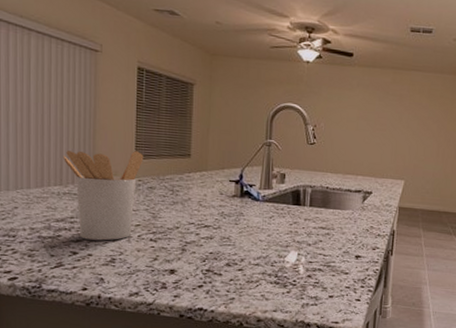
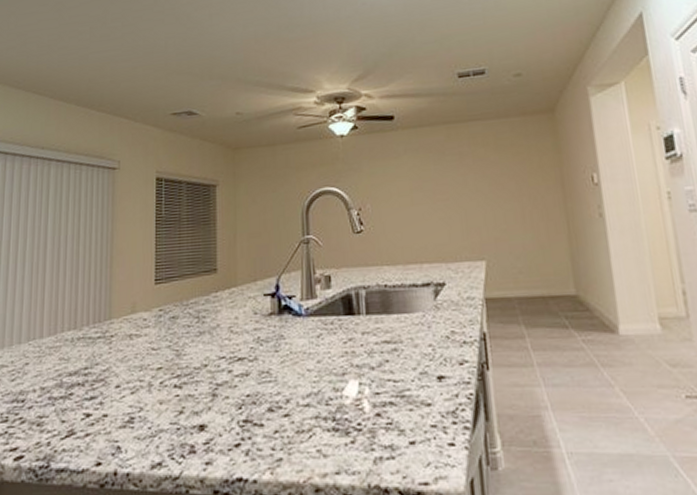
utensil holder: present [62,151,144,241] -> none [77,274,165,395]

